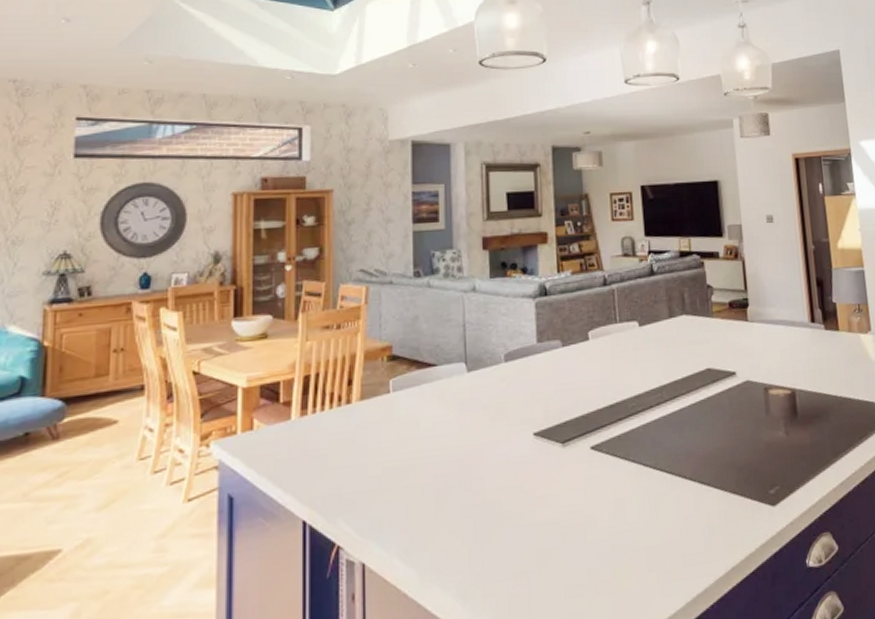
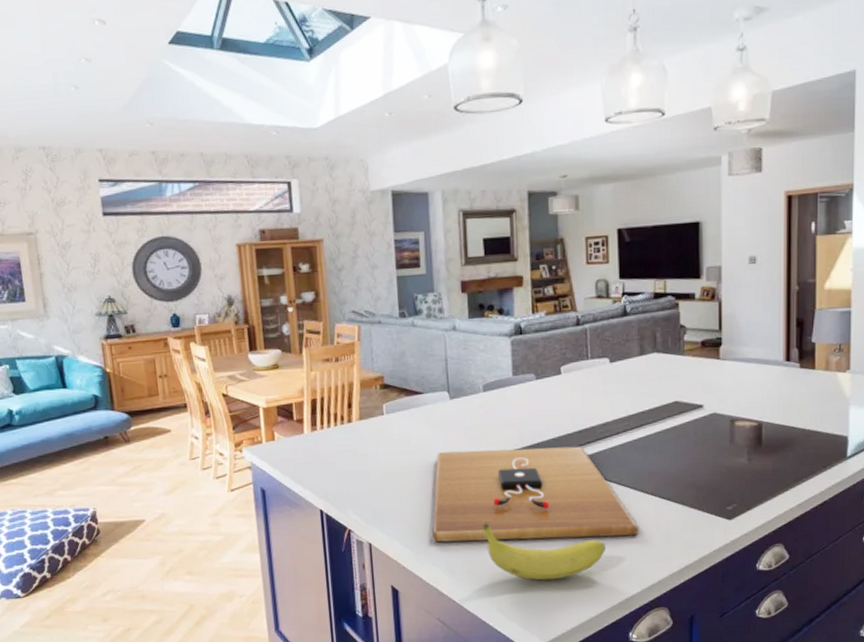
cutting board: none [442,423,679,557] -> present [432,446,639,543]
fruit: none [501,526,644,601] -> present [481,523,606,581]

